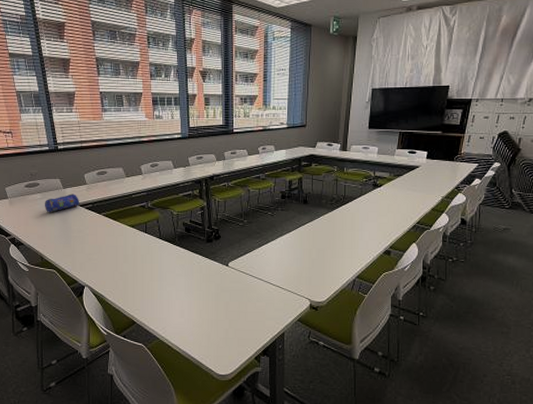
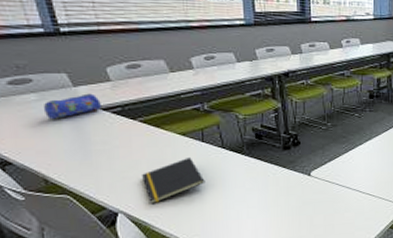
notepad: none [101,244,146,282] -> present [141,156,205,205]

